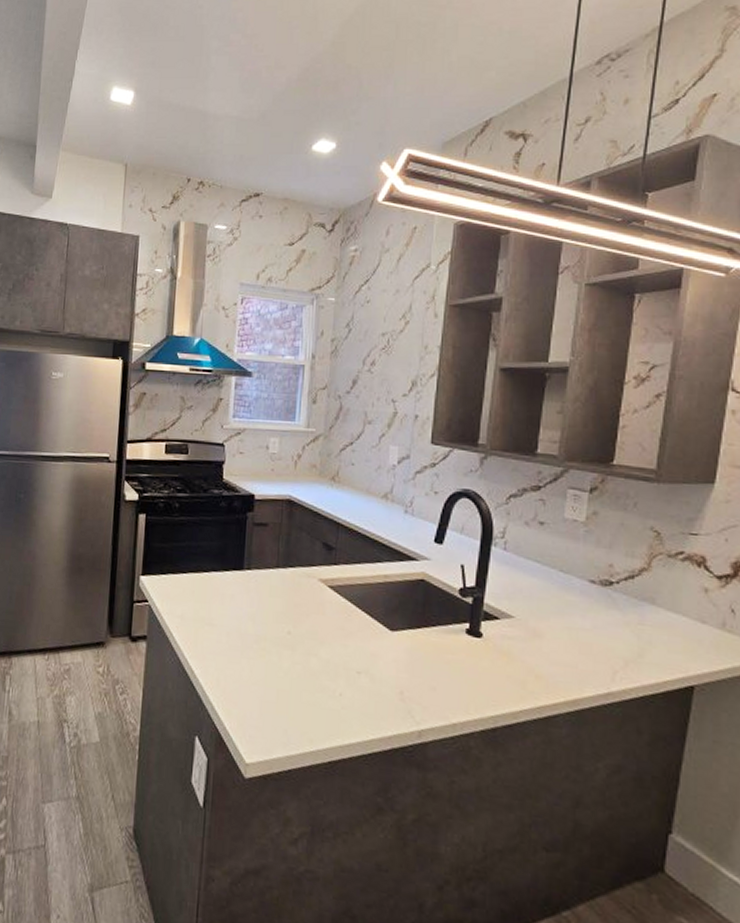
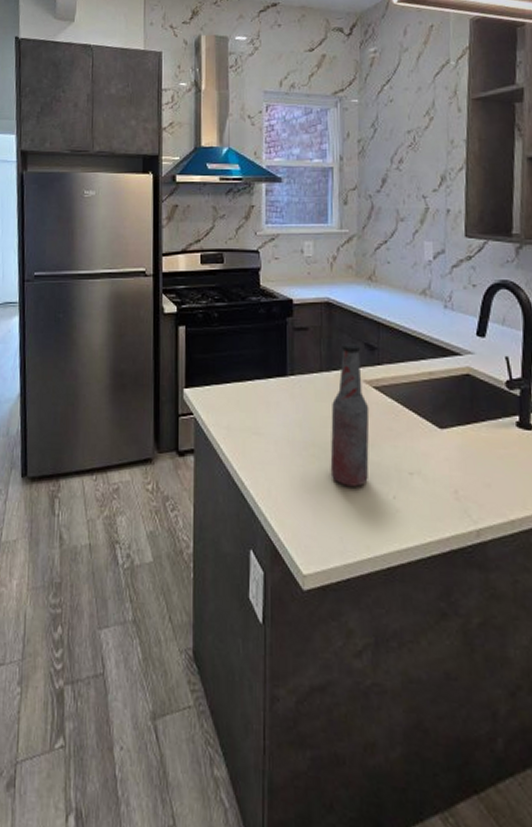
bottle: none [279,541,323,682] -> present [330,342,370,487]

